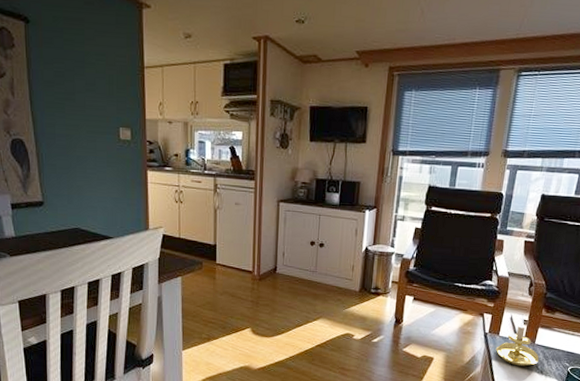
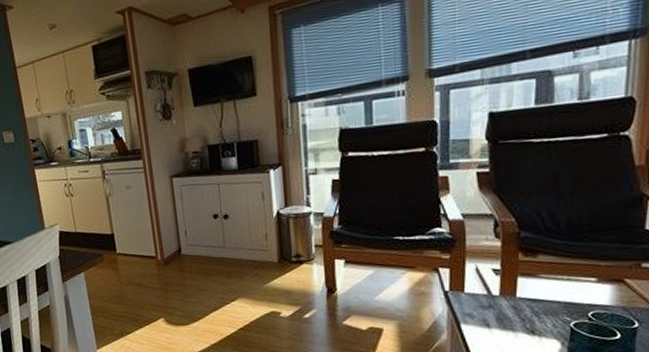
candle holder: present [495,315,539,367] -> none [462,264,525,328]

